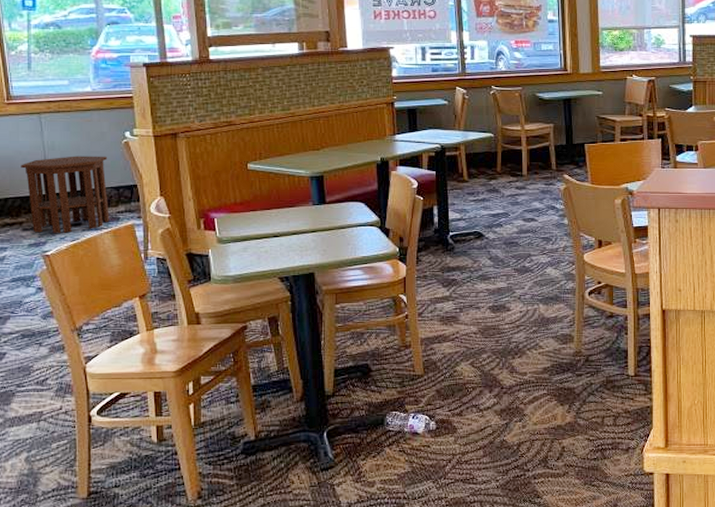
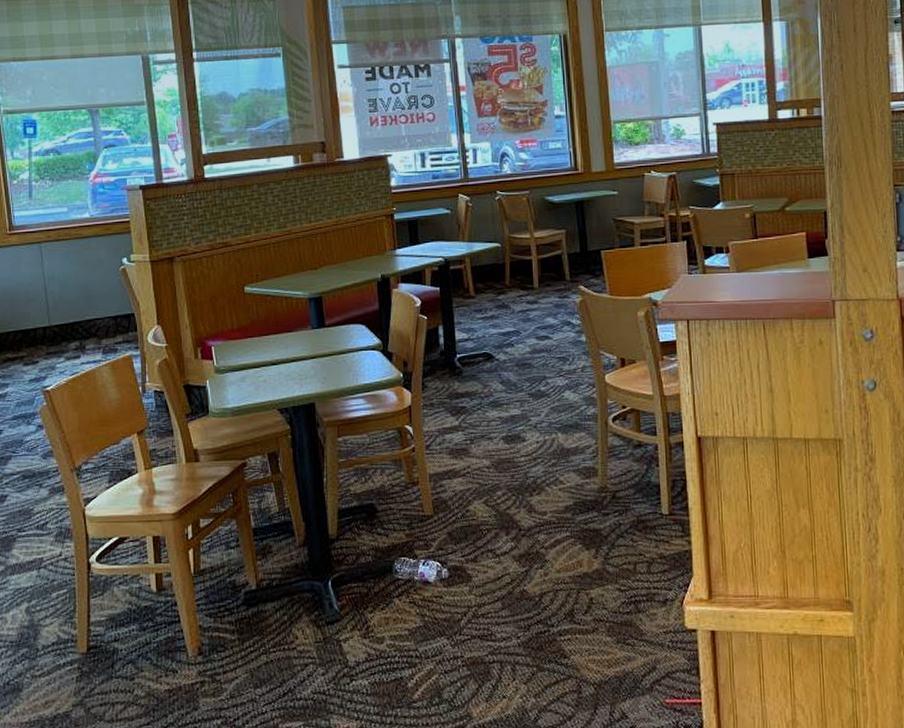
side table: present [21,156,110,233] -> none [22,284,108,367]

